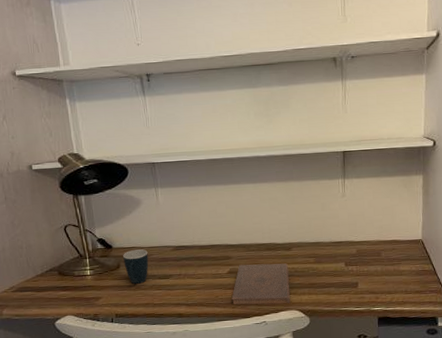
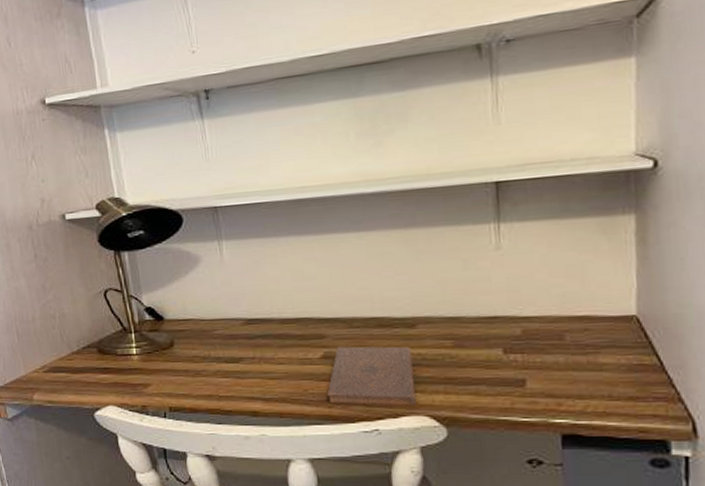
mug: present [123,249,149,285] -> none [177,322,212,369]

